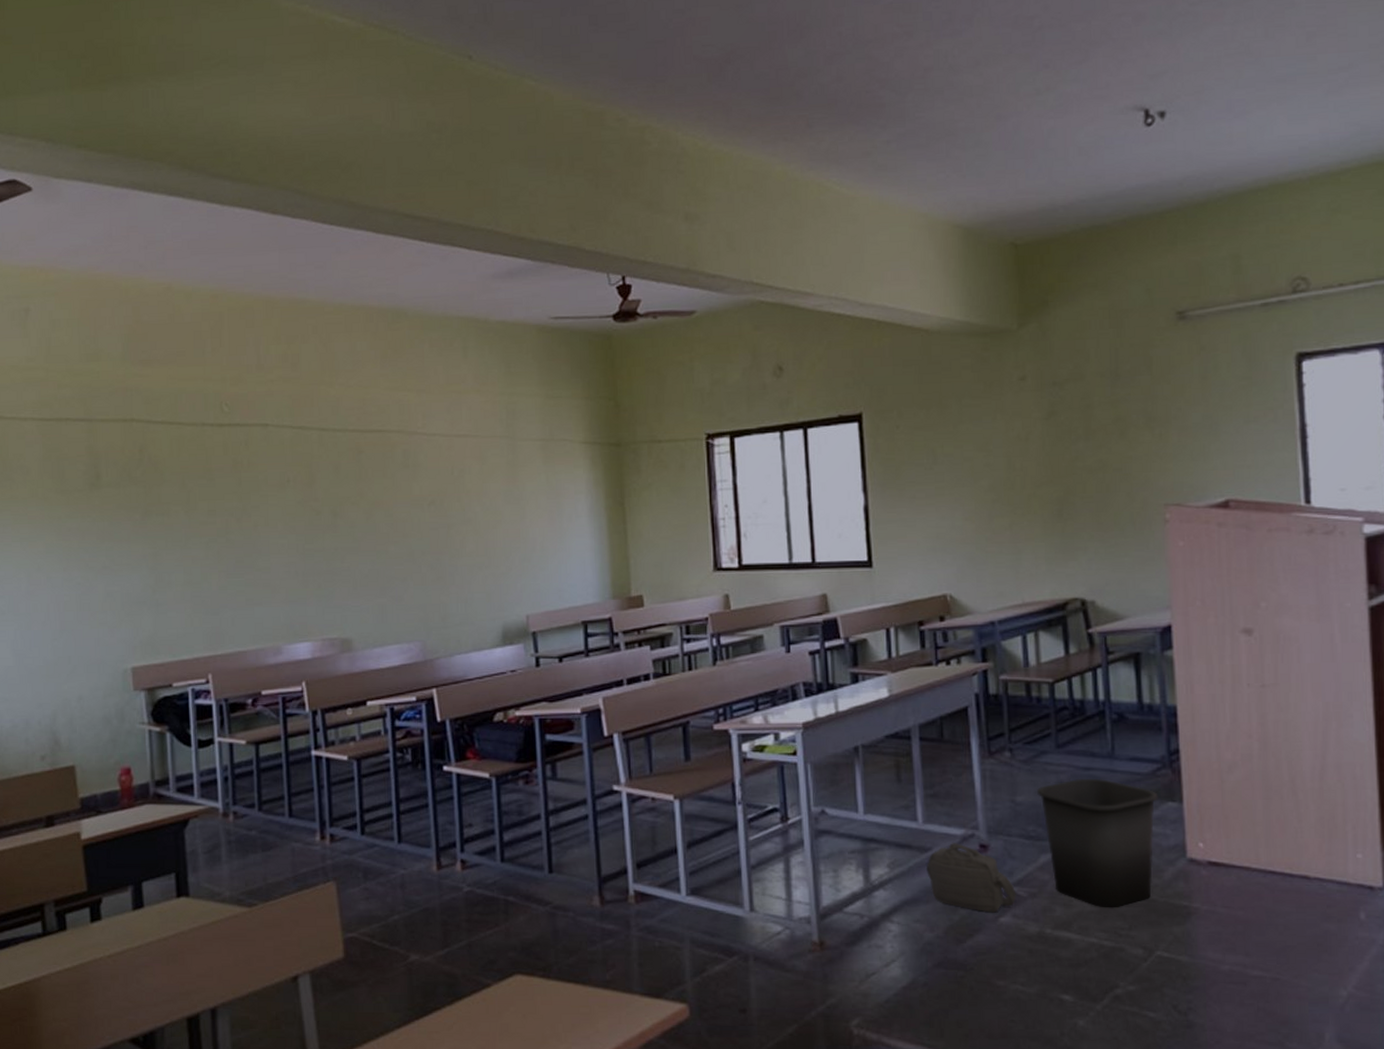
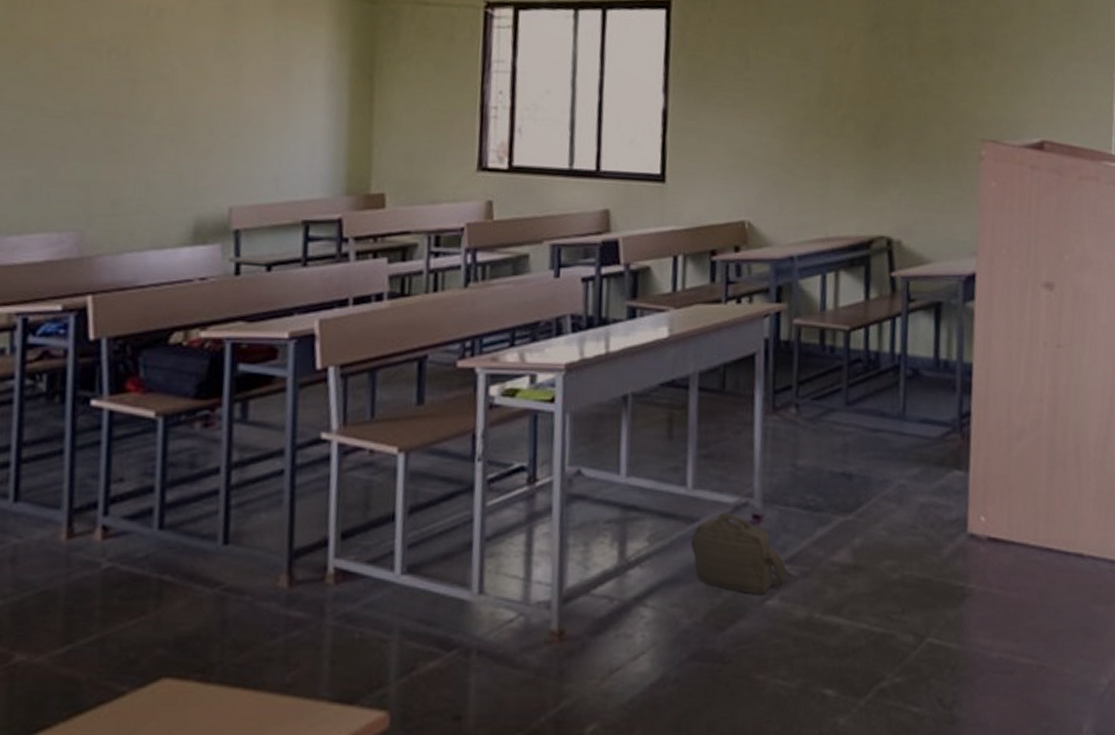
waste bin: present [1036,778,1158,908] -> none [819,441,945,590]

